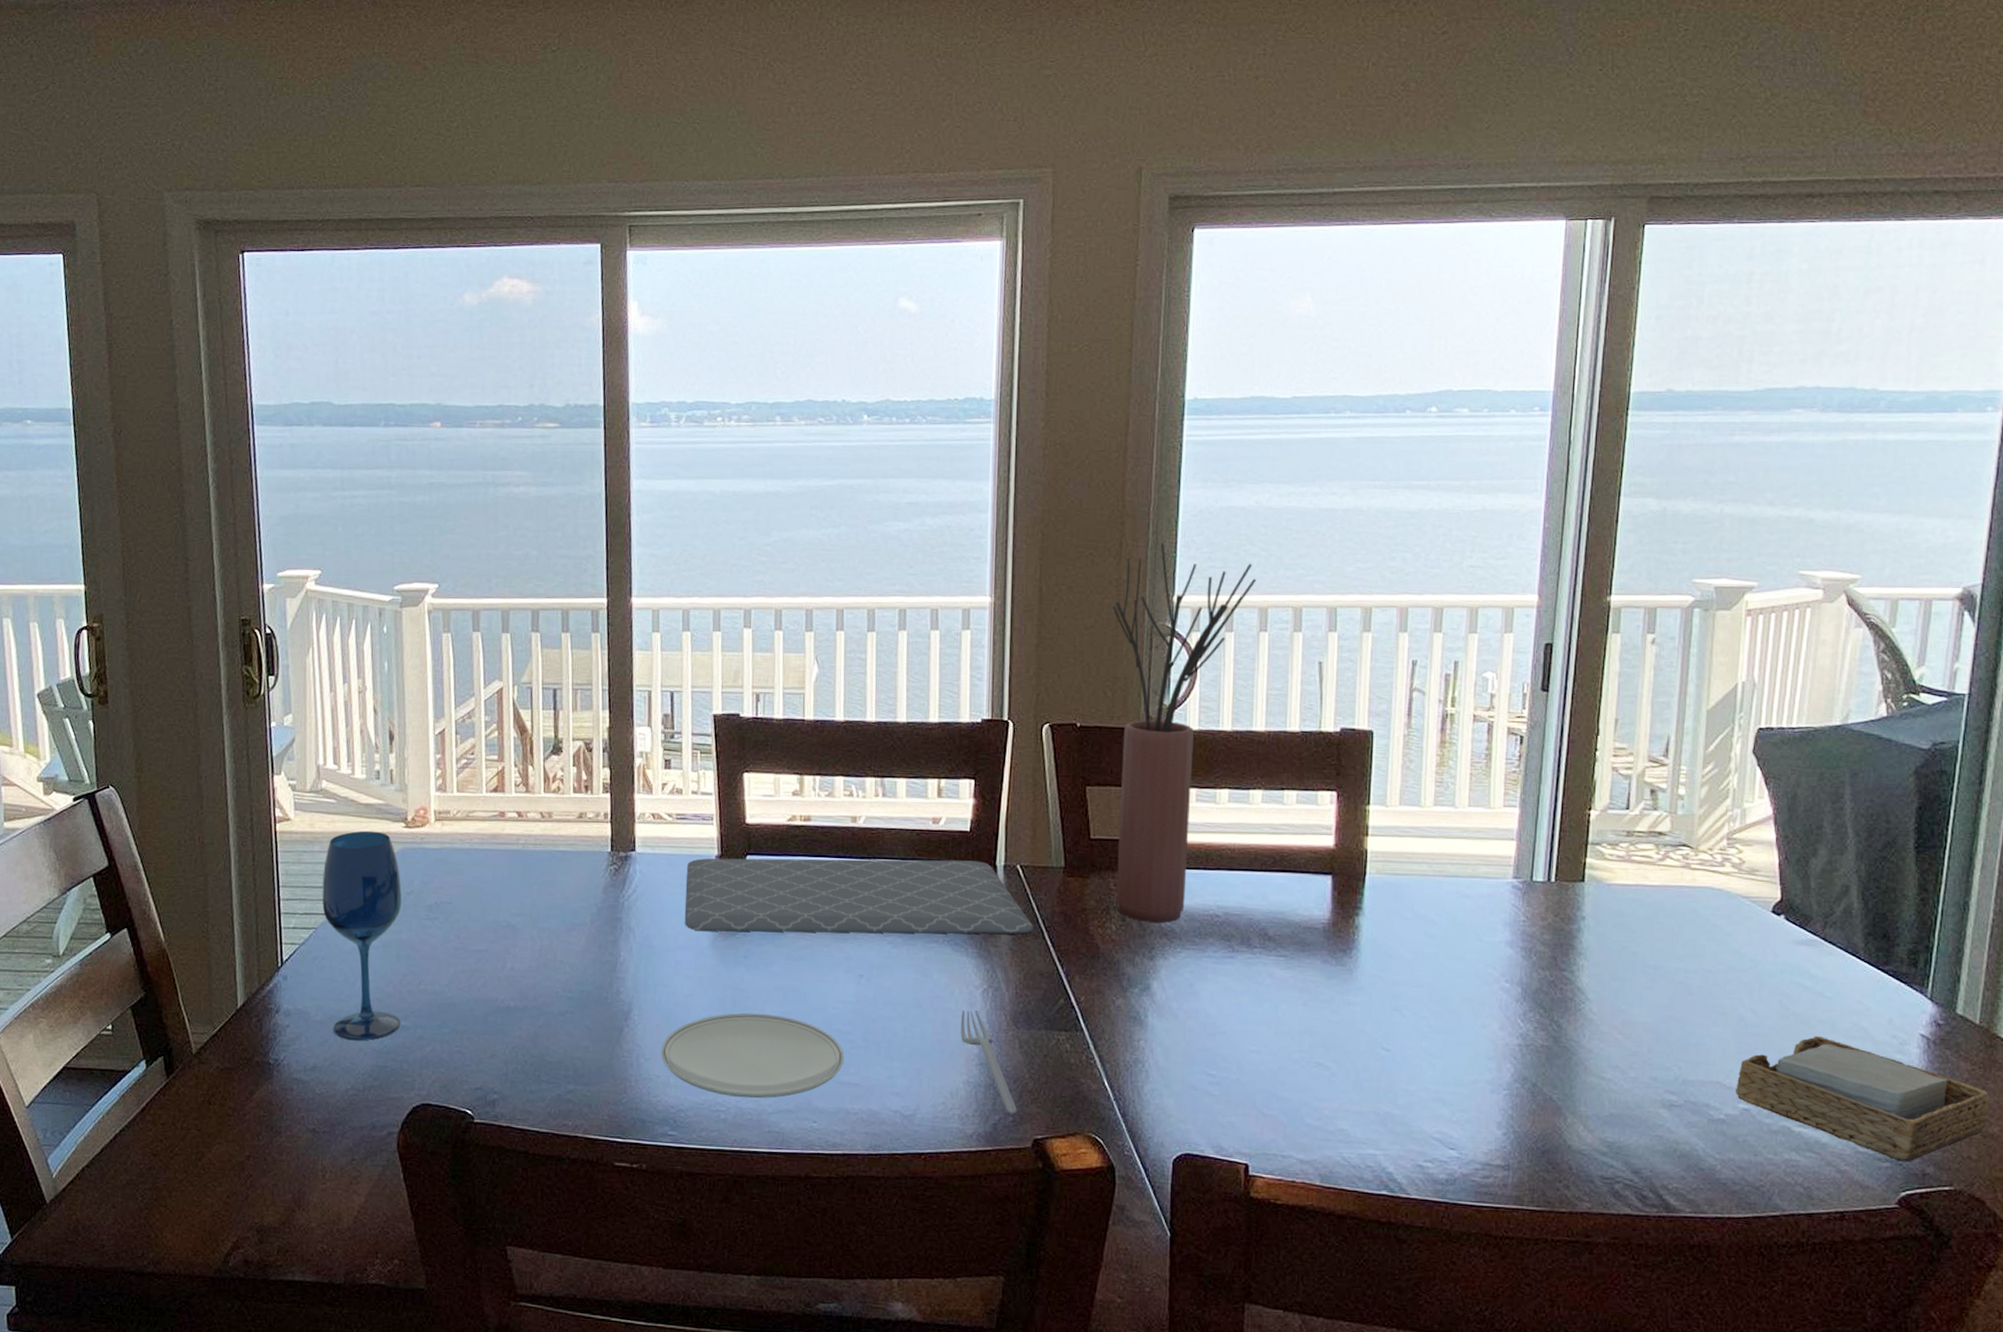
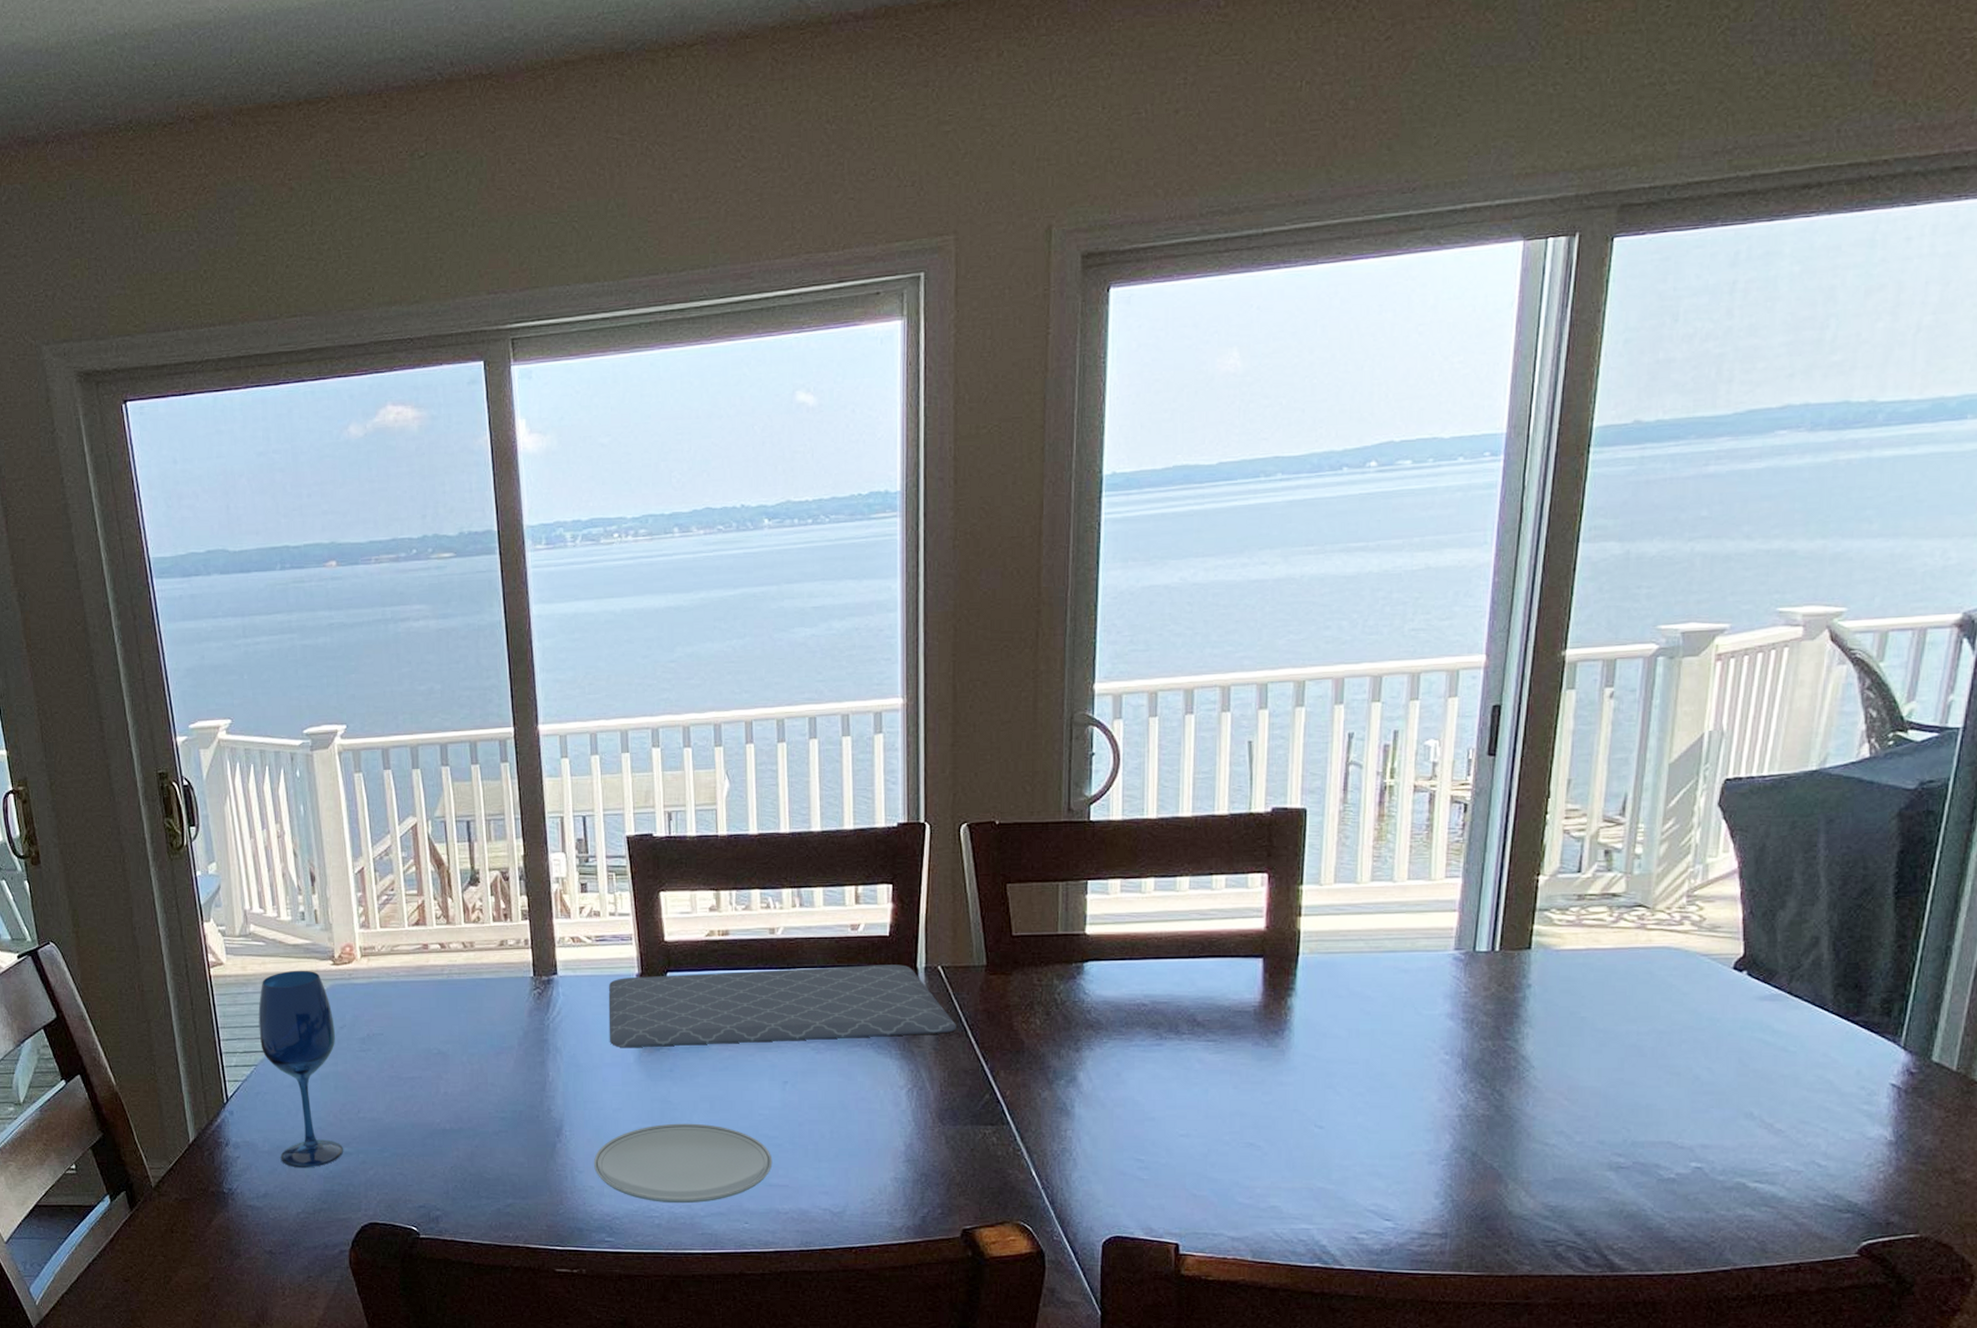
fork: present [961,1010,1018,1117] -> none [887,1110,946,1209]
vase: present [1112,543,1256,923] -> none [1029,629,1181,1015]
napkin holder: present [1736,1036,1990,1162] -> none [1688,1092,1964,1212]

